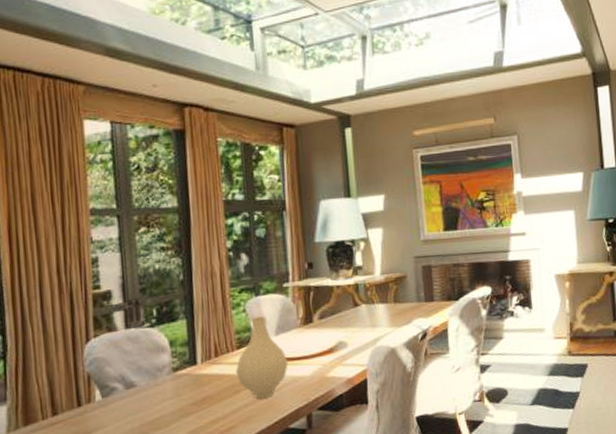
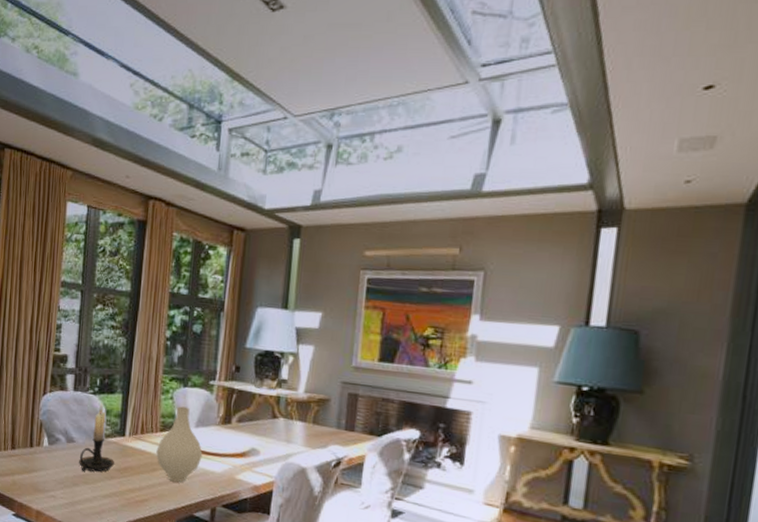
candle holder: none [144,334,190,417] -> present [79,402,115,472]

